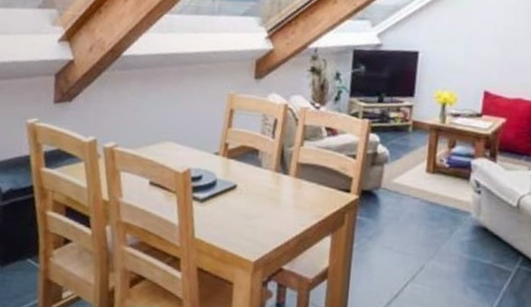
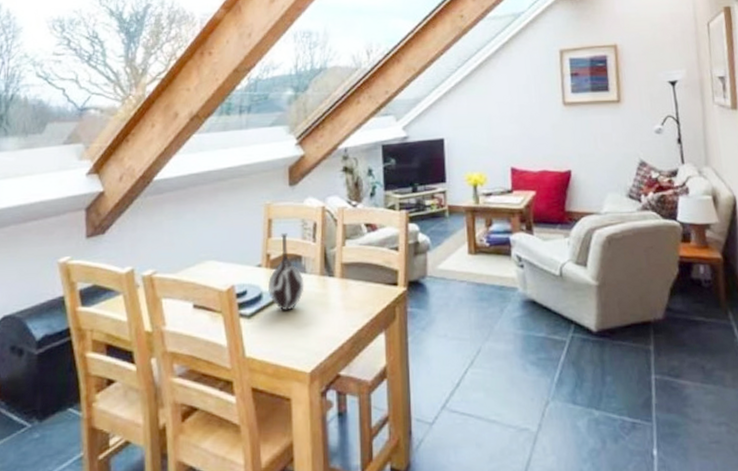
vase: none [223,125,259,200] -> present [268,233,304,310]

